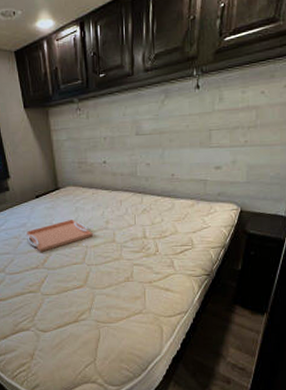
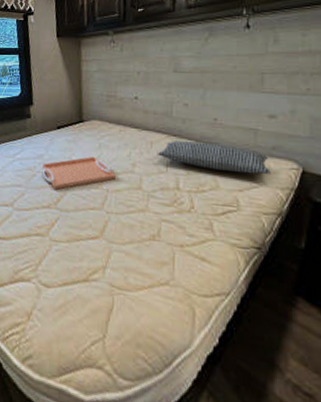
pillow: none [127,196,217,219] -> present [158,141,271,175]

